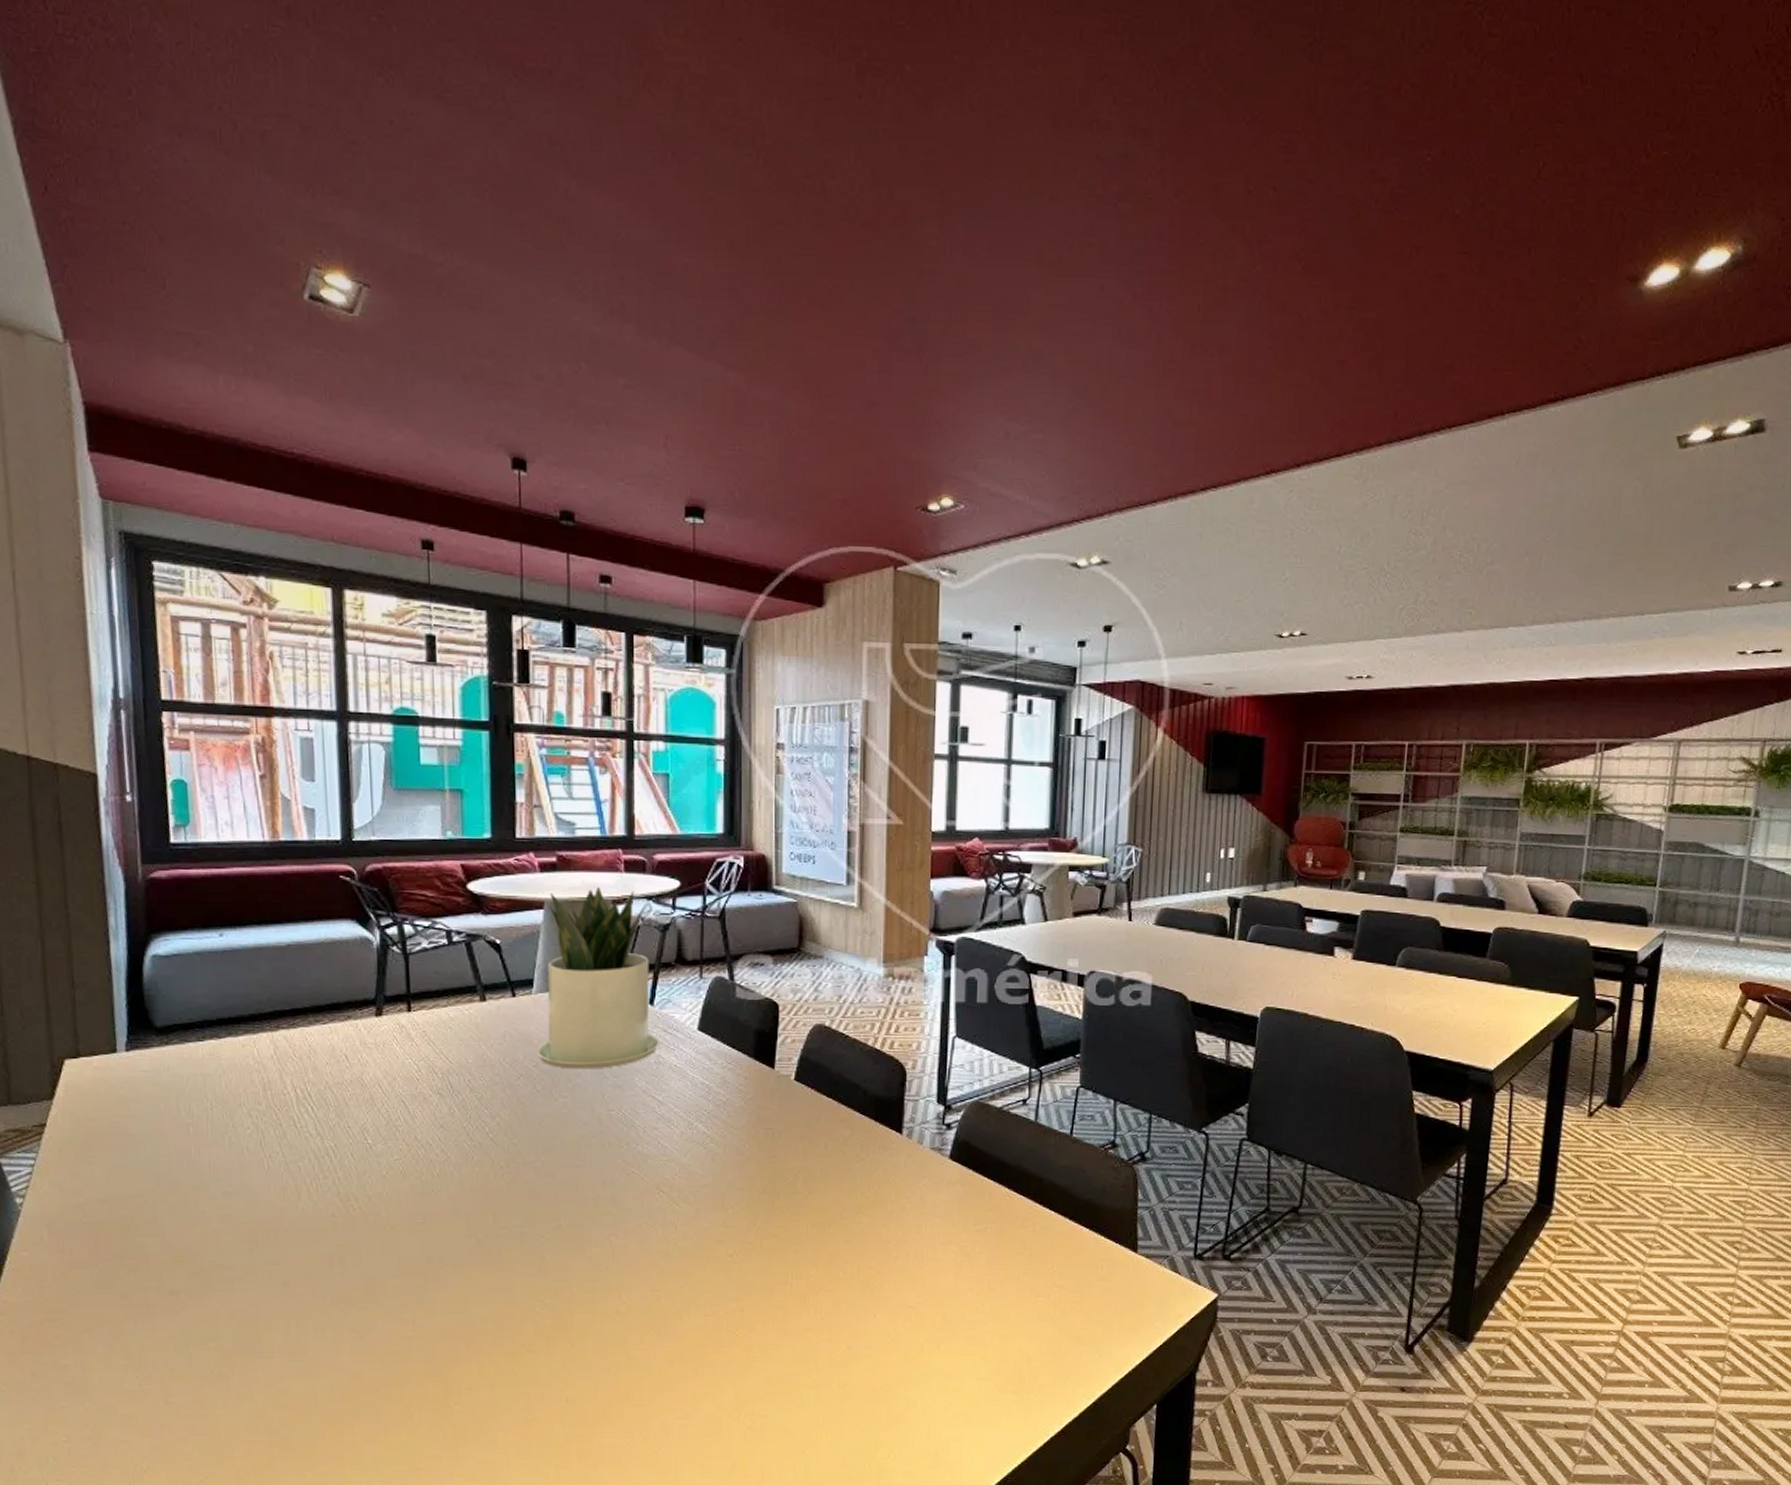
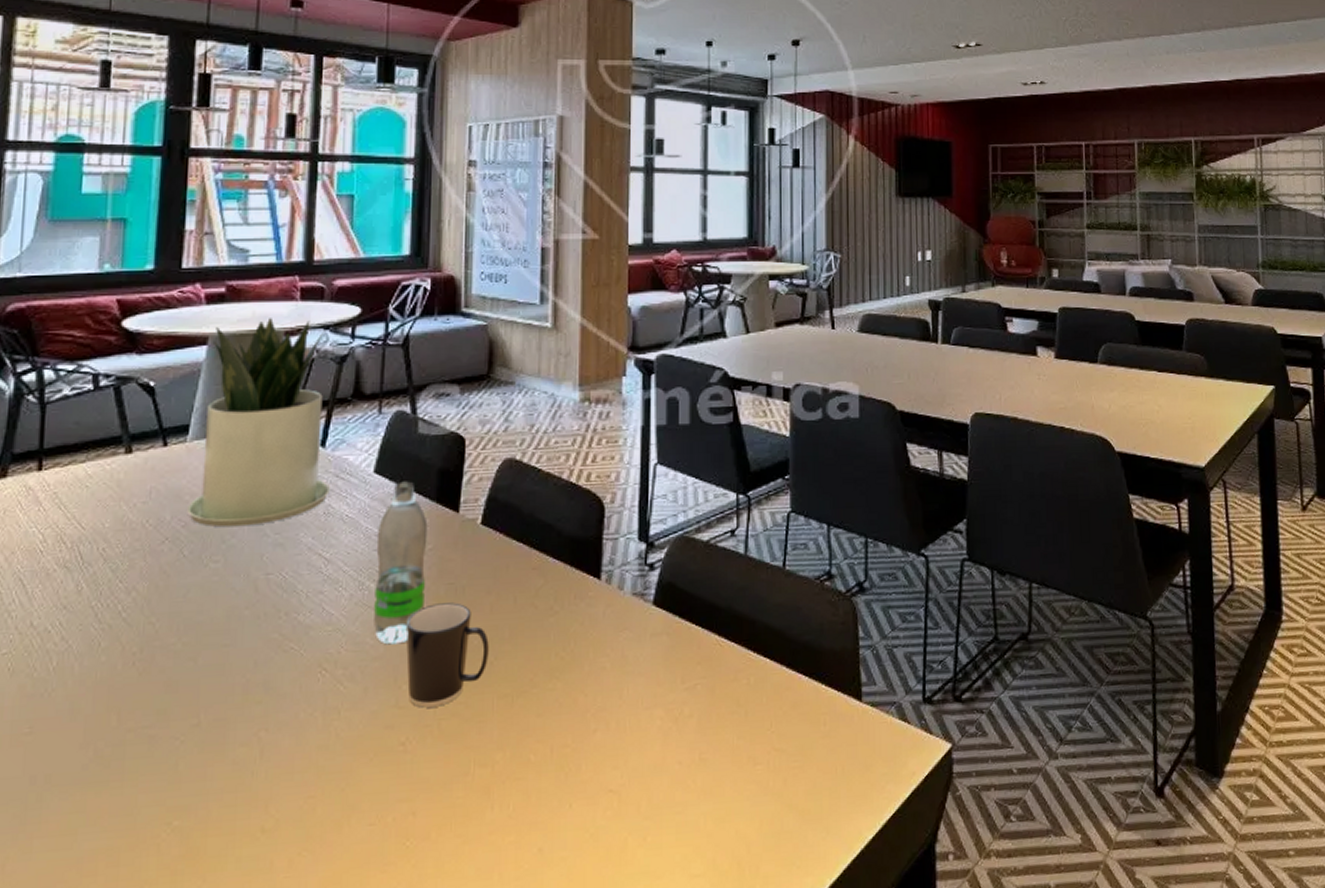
bottle: none [702,1039,747,1176] -> present [374,481,428,645]
mug: none [730,1145,803,1228] -> present [405,602,489,708]

